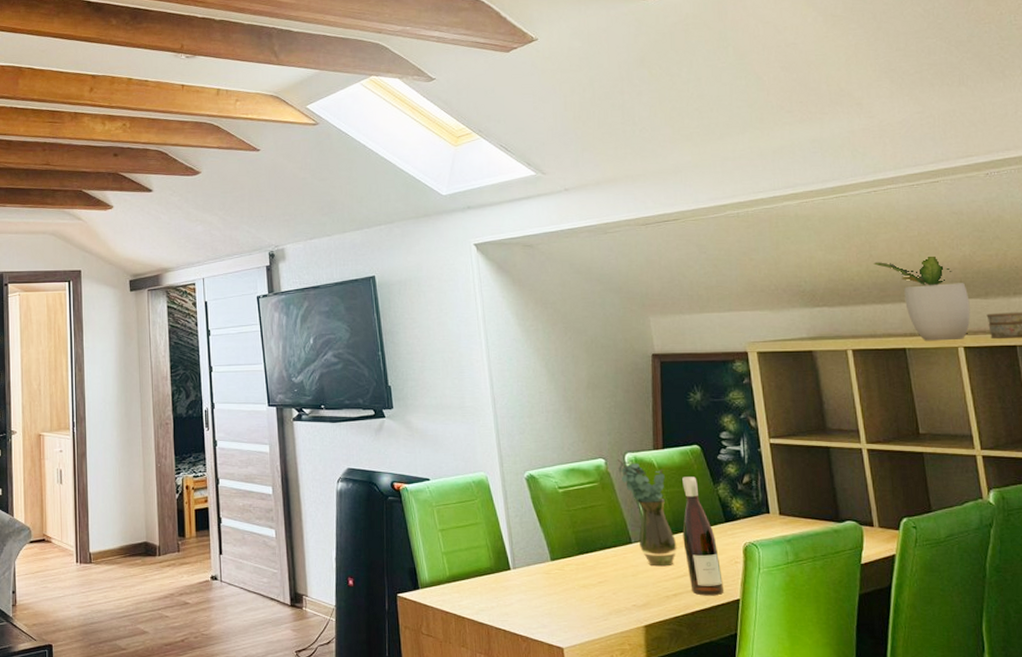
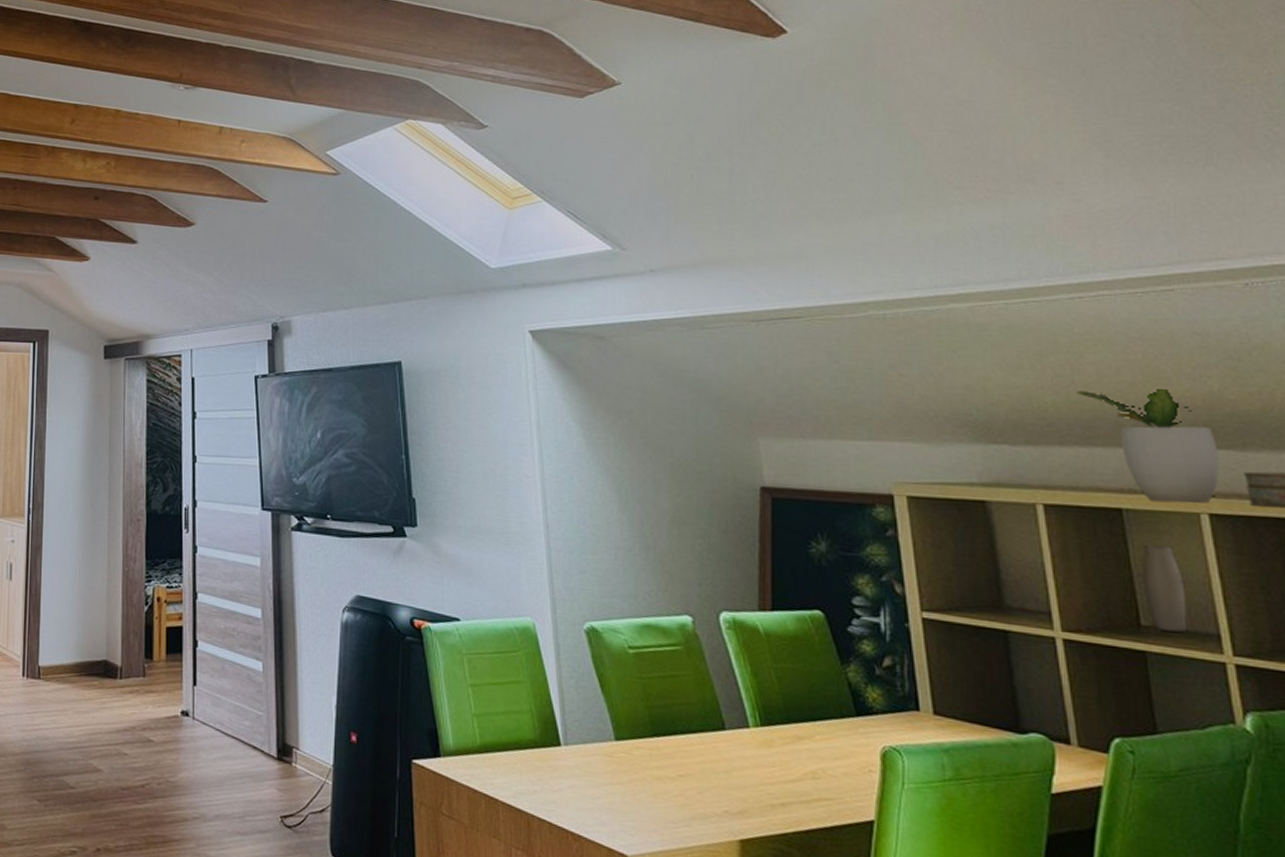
vase: present [617,459,677,567] -> none [709,618,788,766]
bottle: present [682,477,725,596] -> none [796,650,853,812]
vase: none [920,373,951,436] -> present [1142,544,1188,632]

